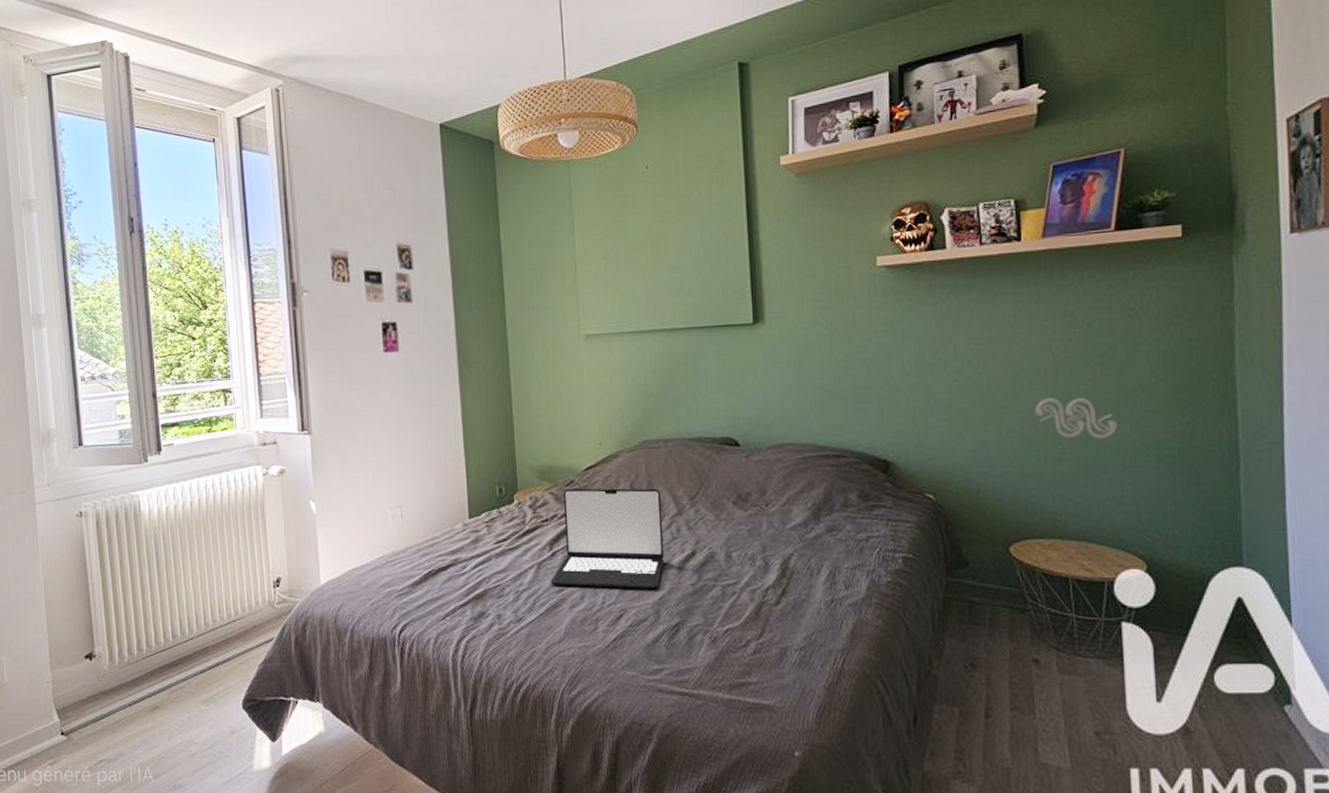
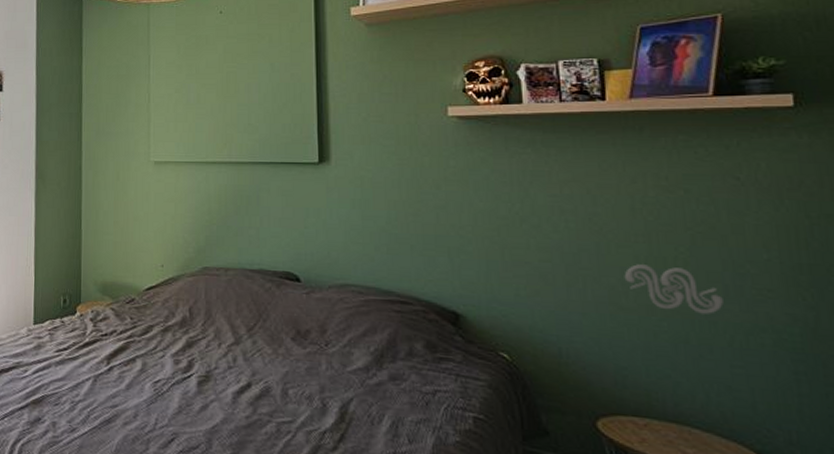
laptop: present [550,488,664,590] -> none [105,306,219,417]

